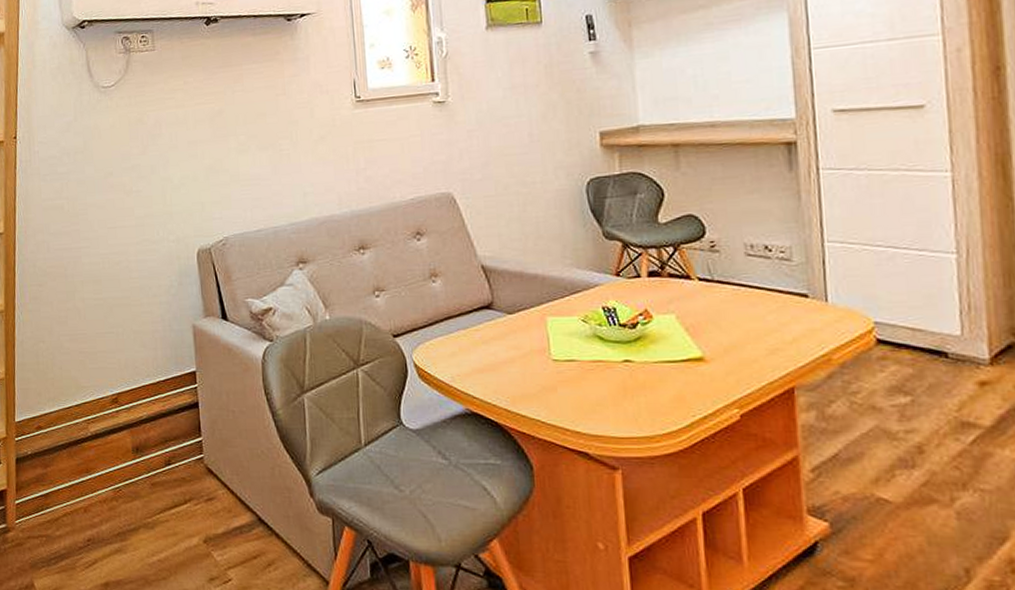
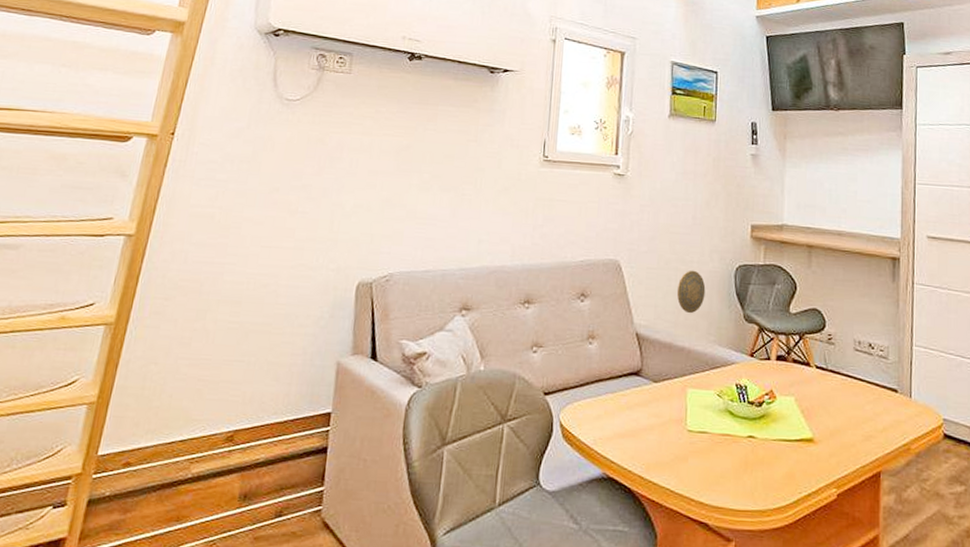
decorative plate: none [520,191,555,239] -> present [676,270,706,314]

